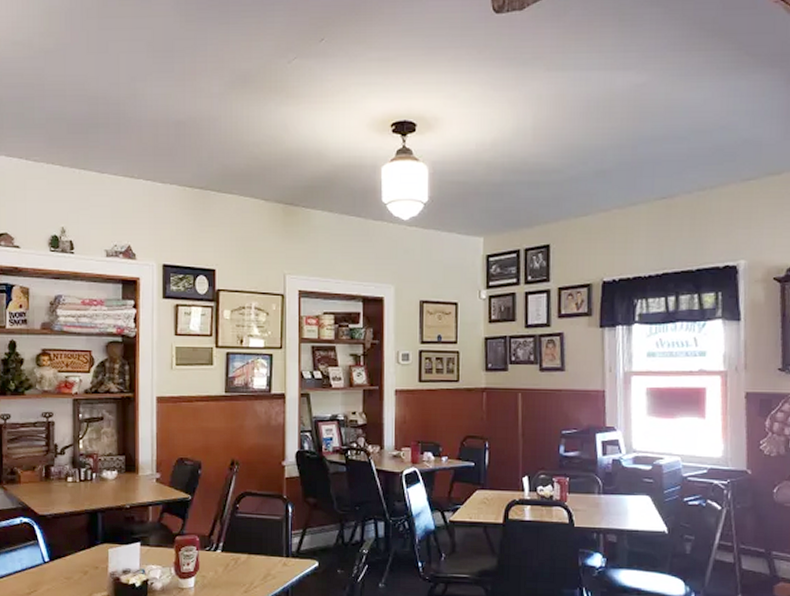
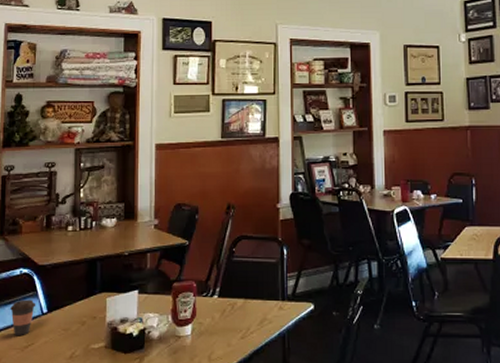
coffee cup: none [11,548,38,582] -> present [10,299,36,335]

